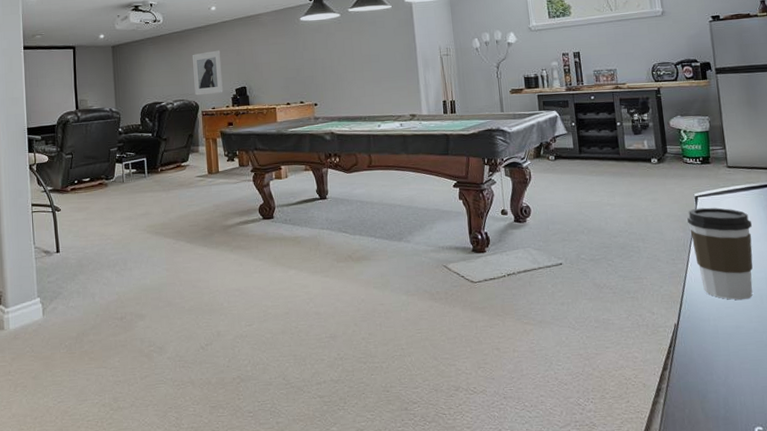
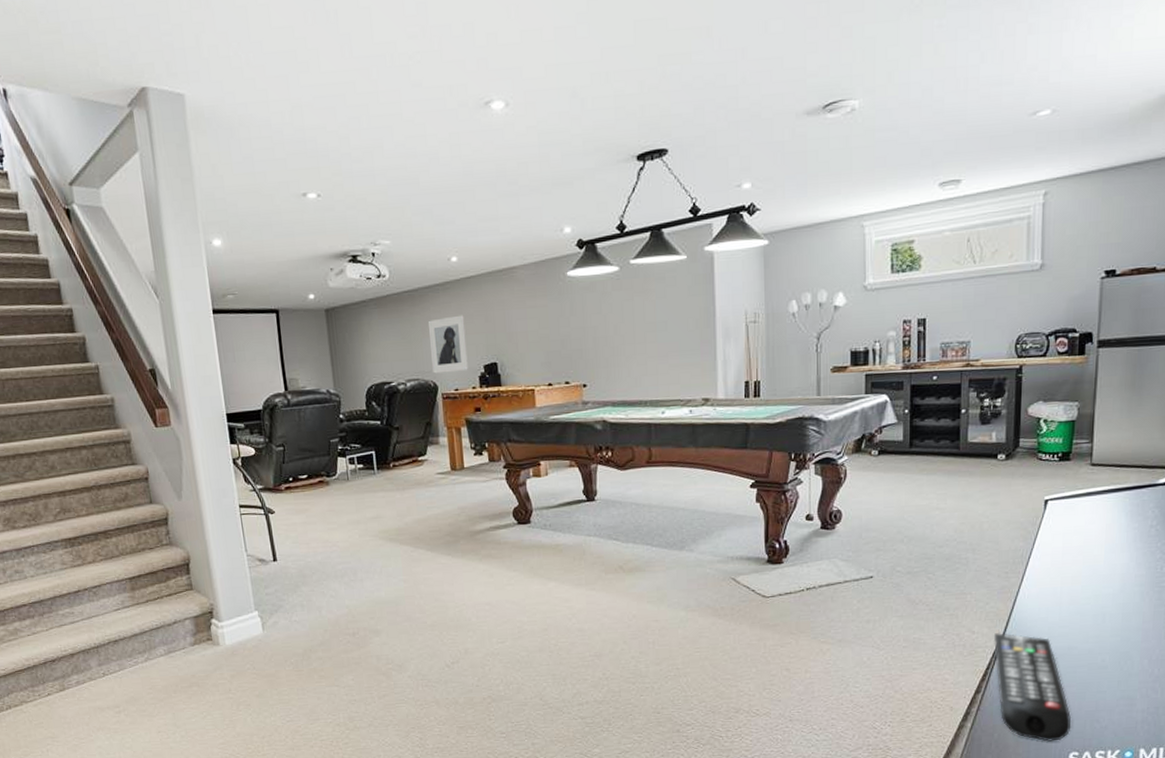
remote control: none [670,314,752,417] -> present [993,633,1071,741]
coffee cup: present [687,207,753,300] -> none [1031,513,1108,619]

